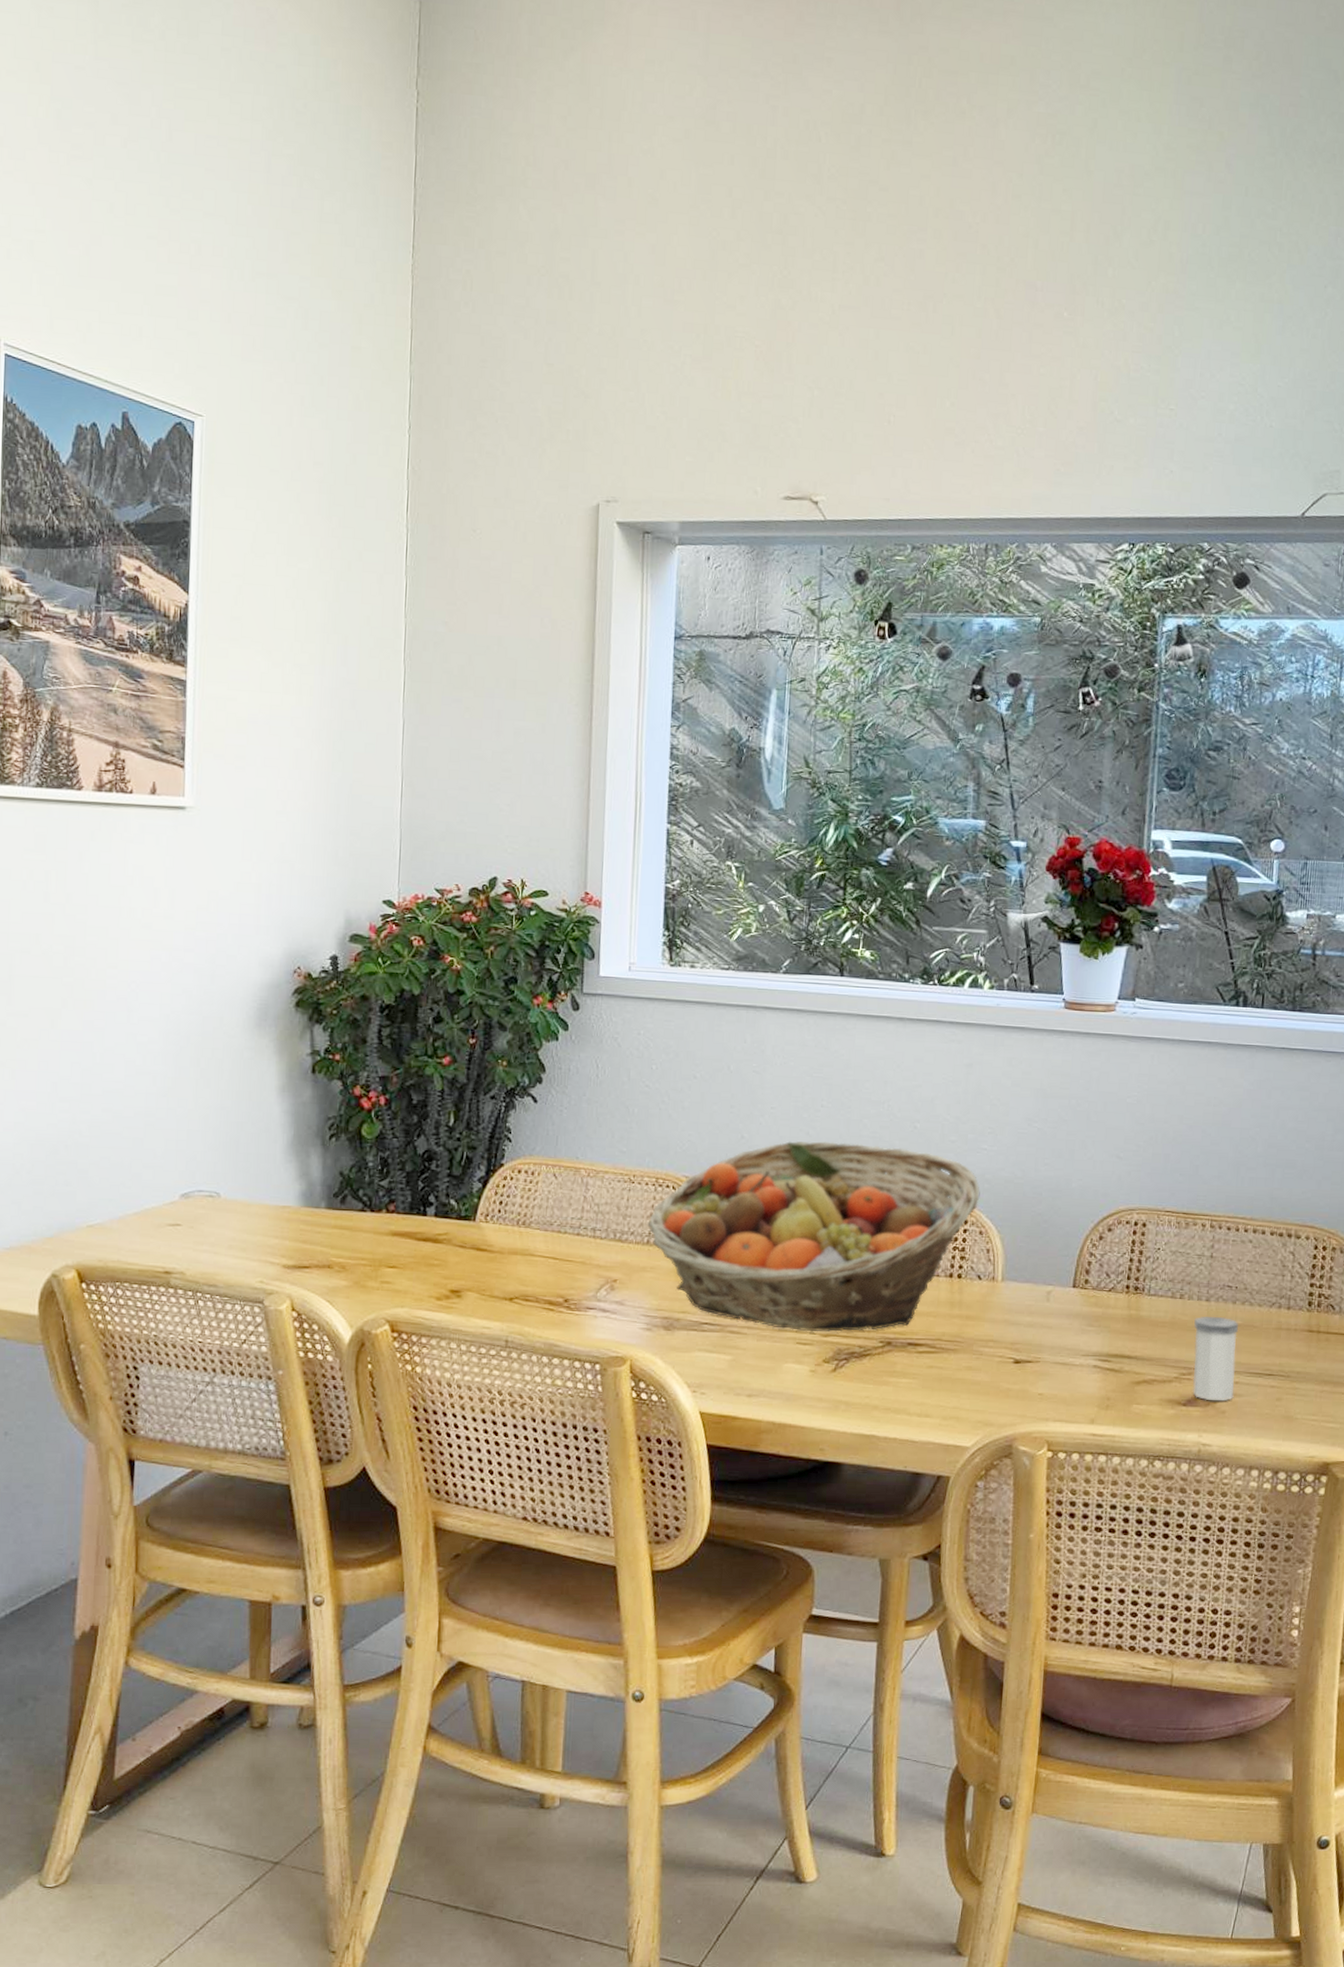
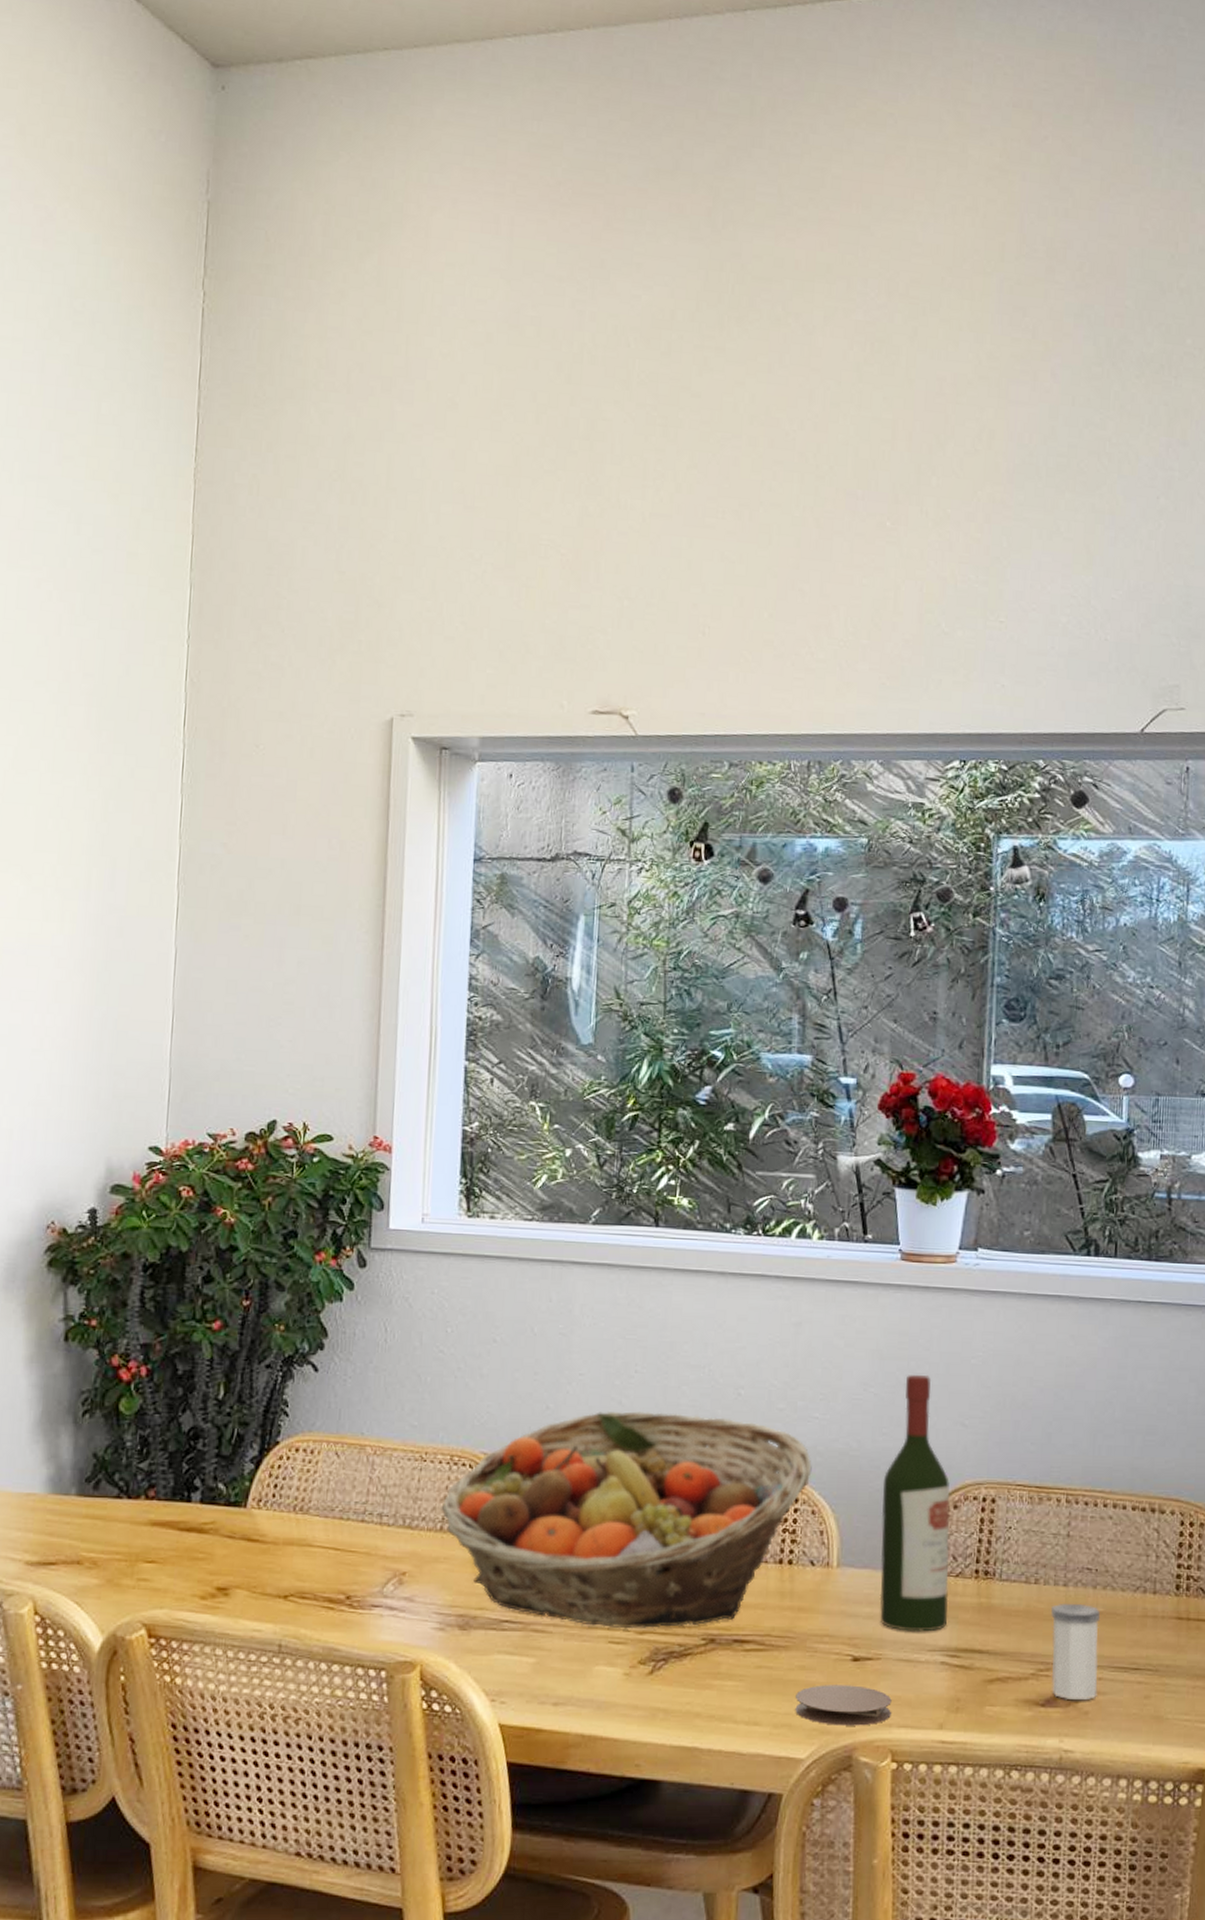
coaster: none [962,1383,1049,1420] -> present [795,1685,892,1726]
wine bottle: none [1039,1112,1105,1339] -> present [879,1375,950,1632]

